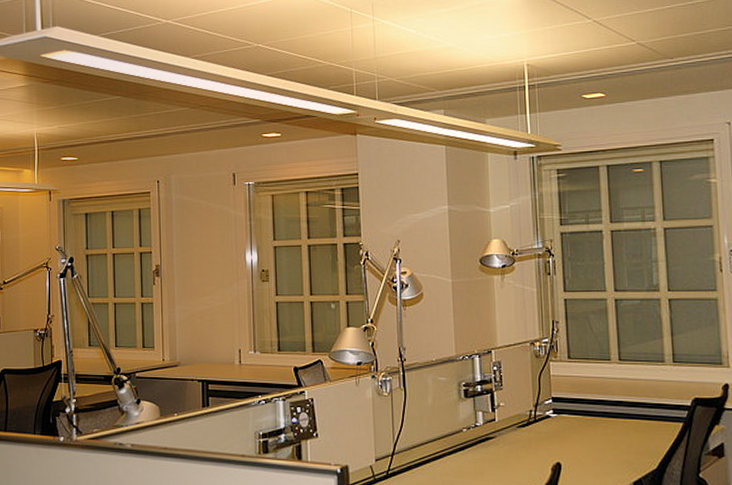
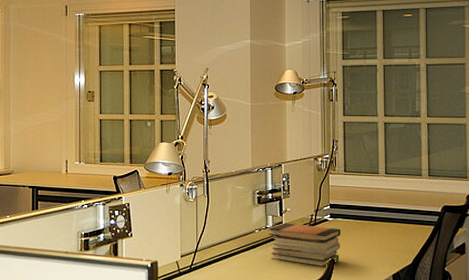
book stack: none [478,420,567,473] -> present [268,223,341,267]

